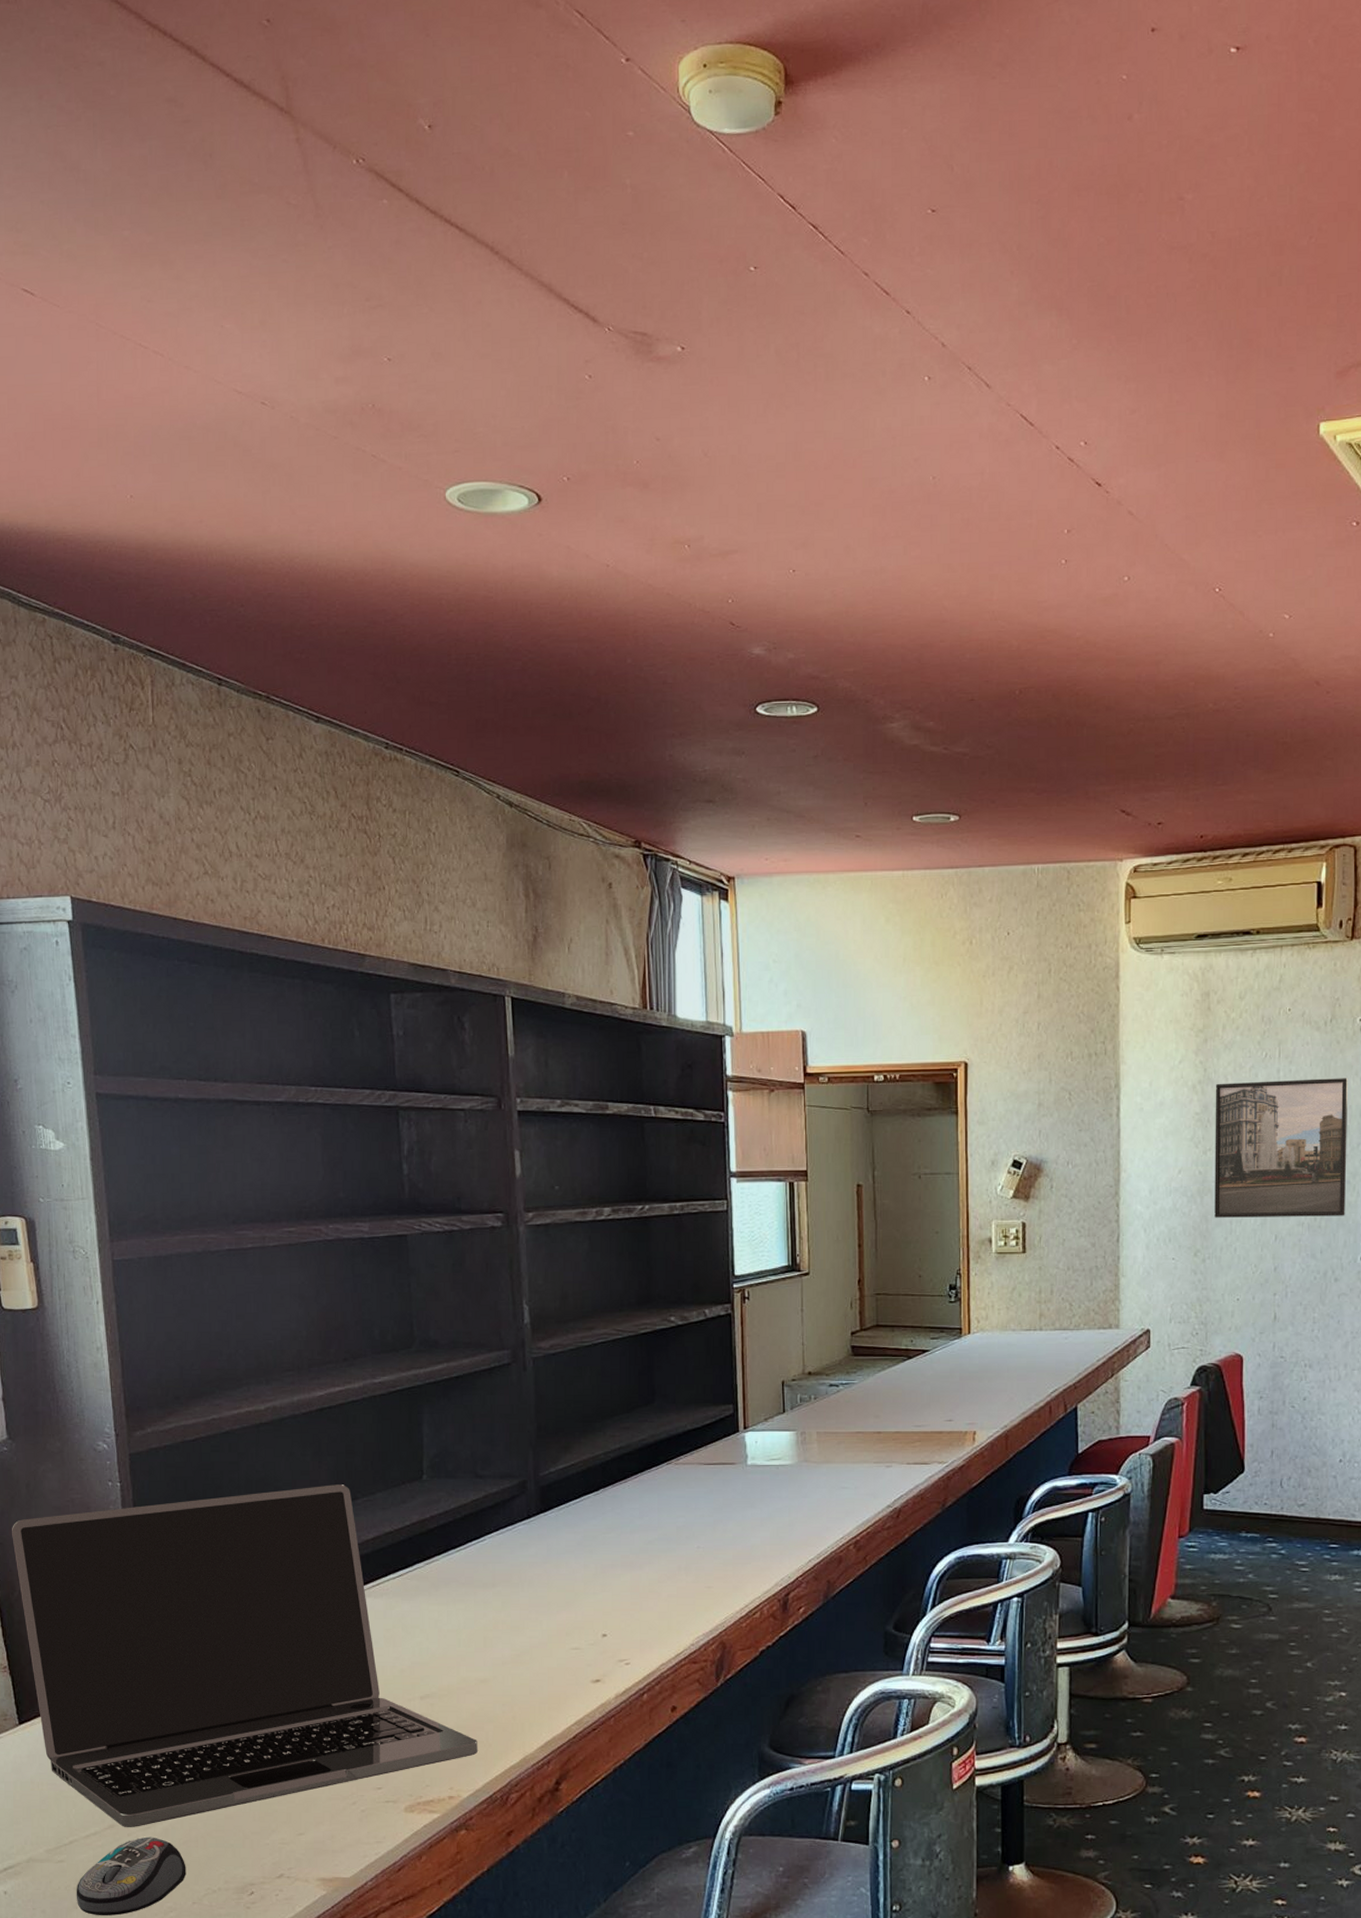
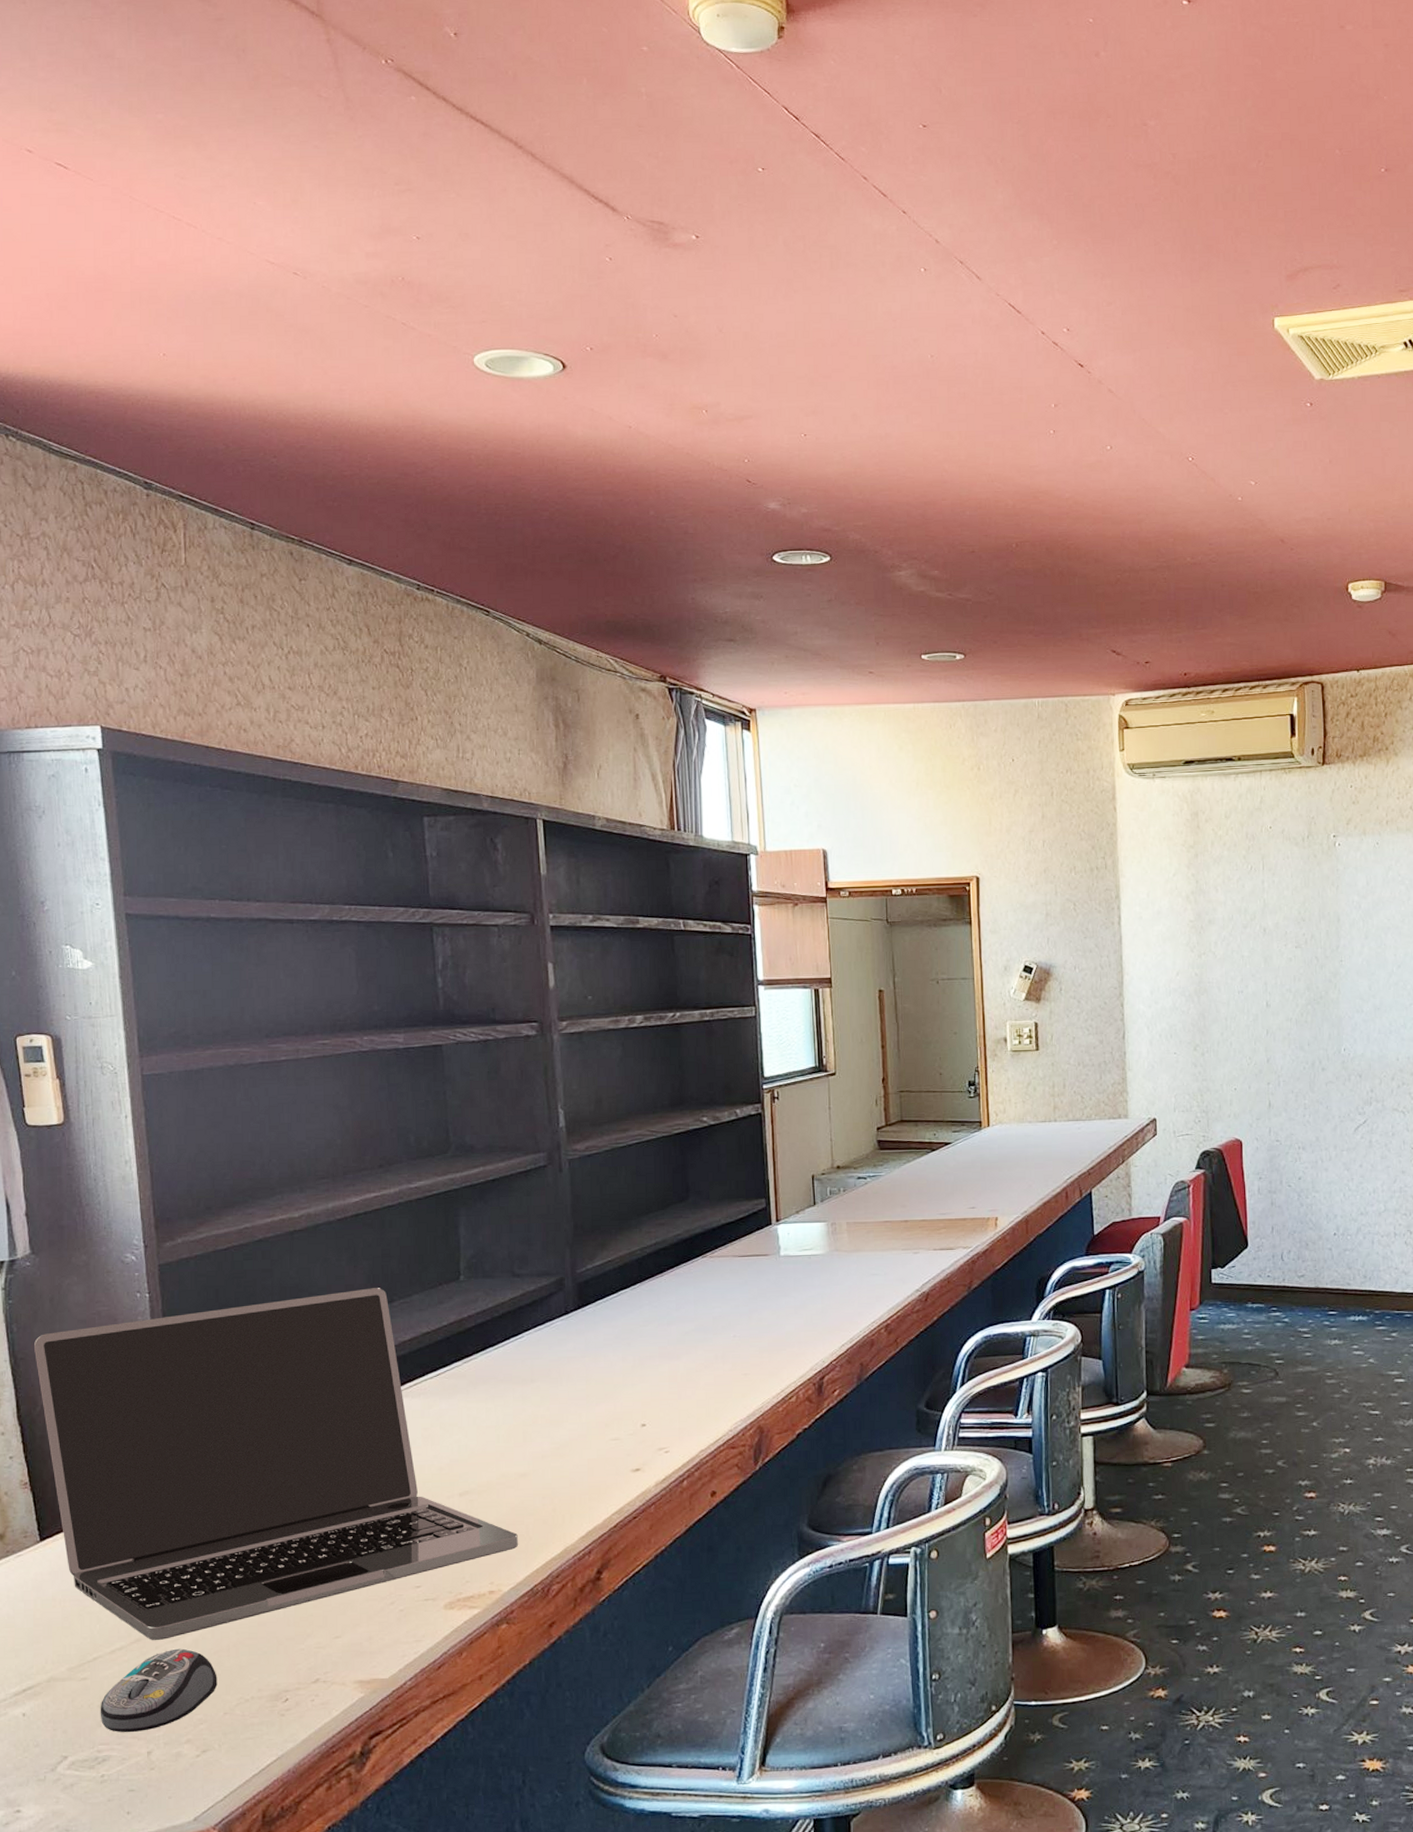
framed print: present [1214,1078,1349,1218] -> none [1206,888,1329,1015]

